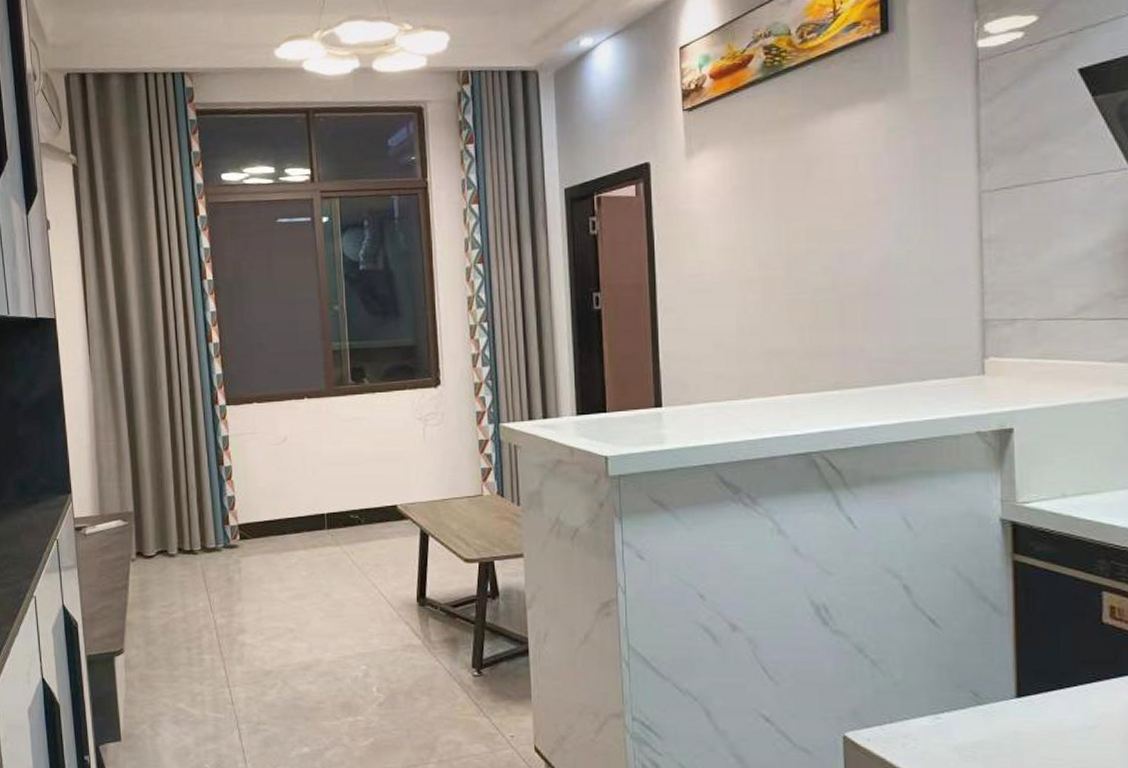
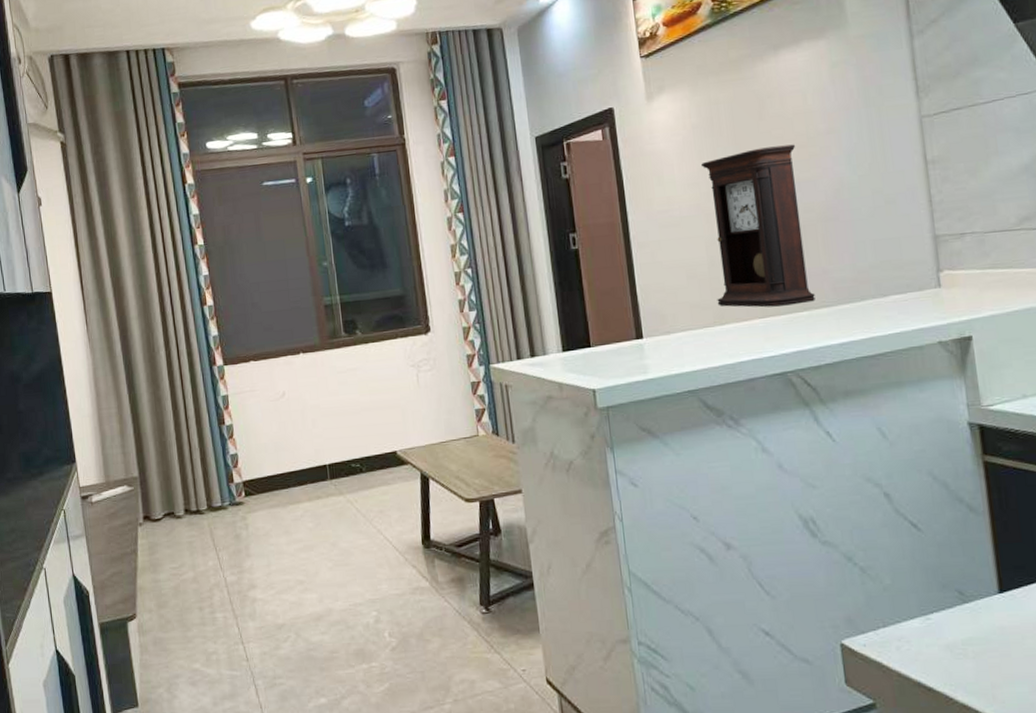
pendulum clock: none [738,213,848,384] -> present [700,144,815,308]

